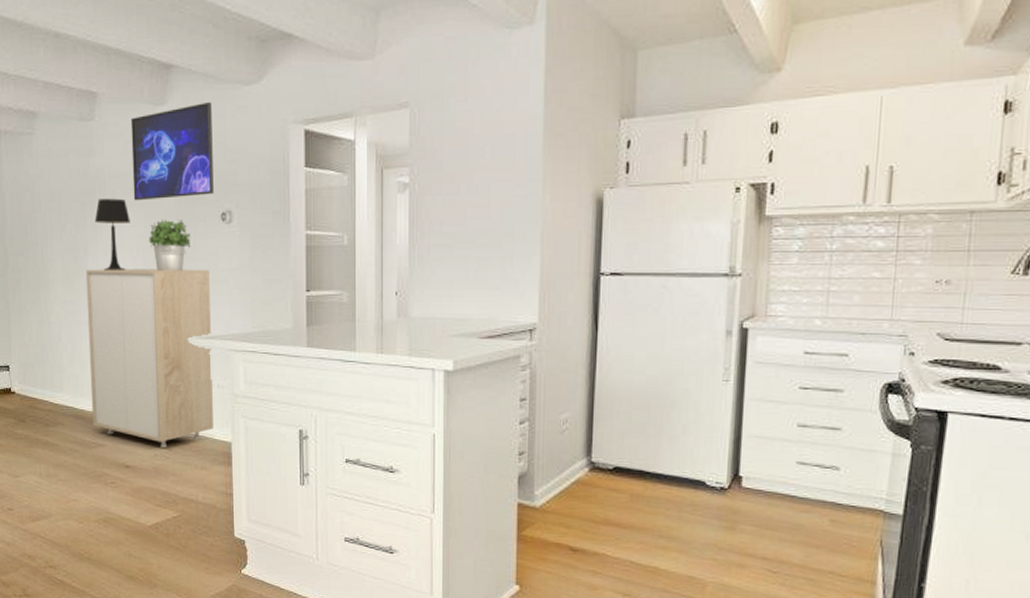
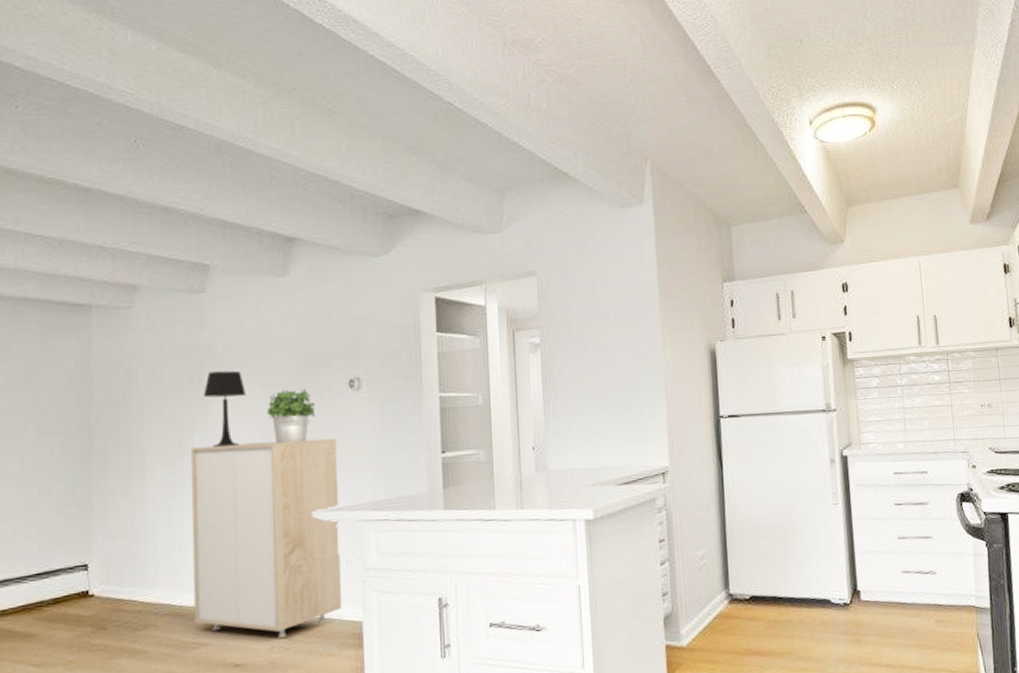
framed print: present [130,101,214,201] -> none [248,272,341,372]

